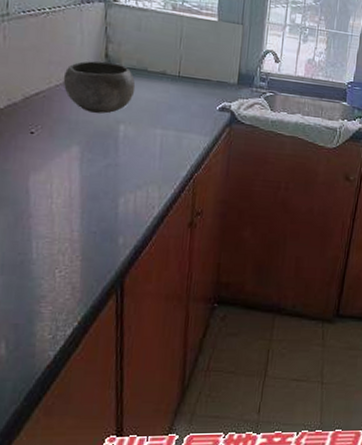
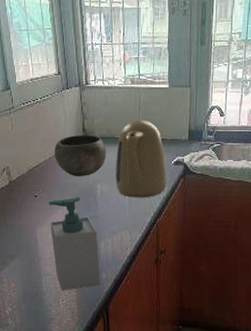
soap bottle: none [49,138,116,259] -> present [48,197,100,291]
kettle: none [144,52,210,147] -> present [115,120,167,198]

